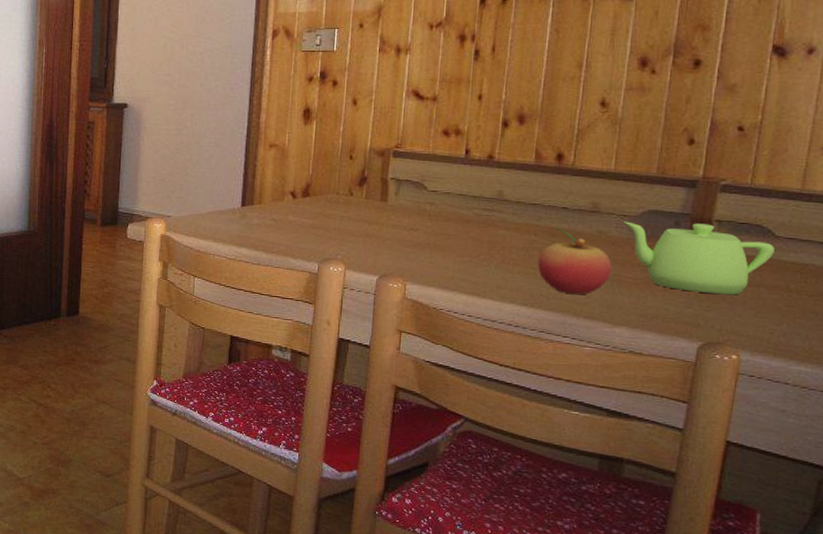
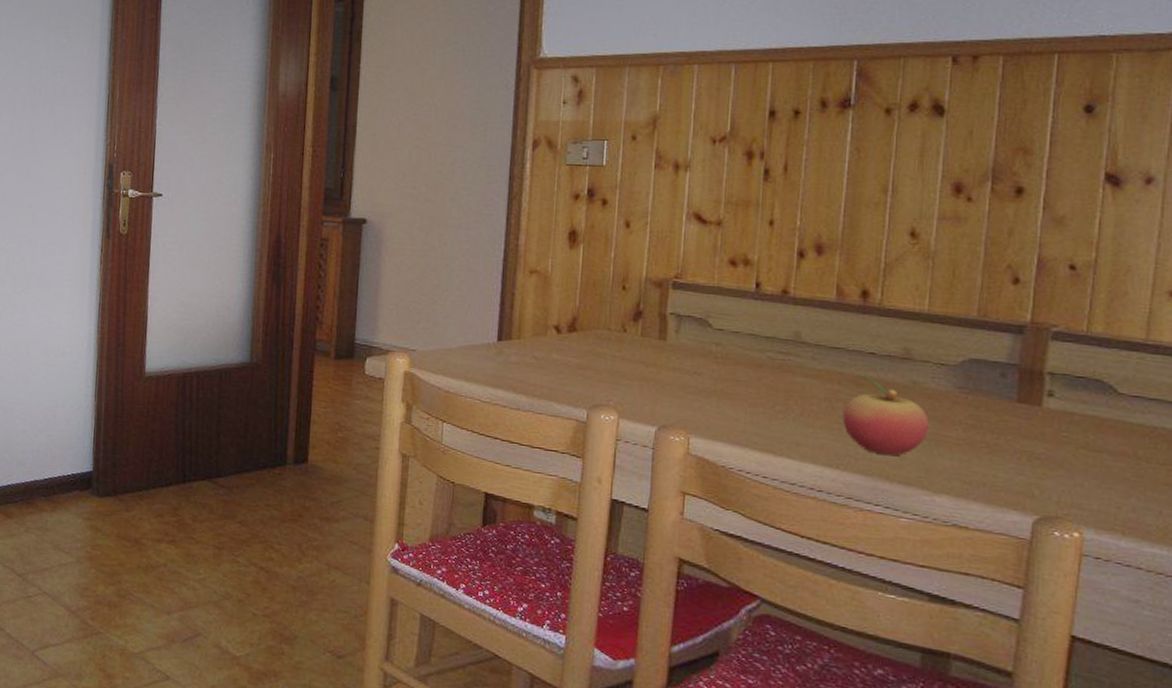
teapot: present [623,221,775,296] -> none [940,371,1118,462]

